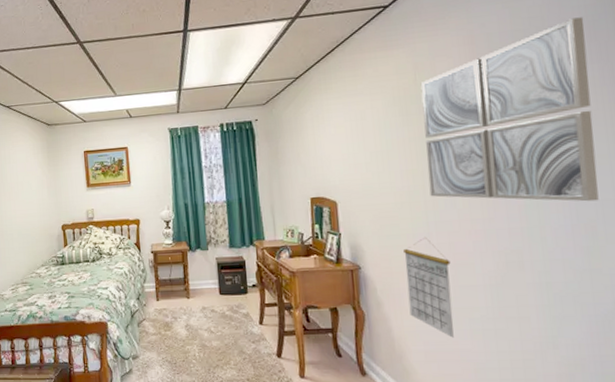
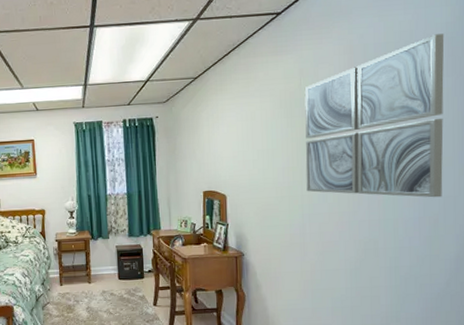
calendar: present [403,238,454,338] -> none [281,228,320,314]

